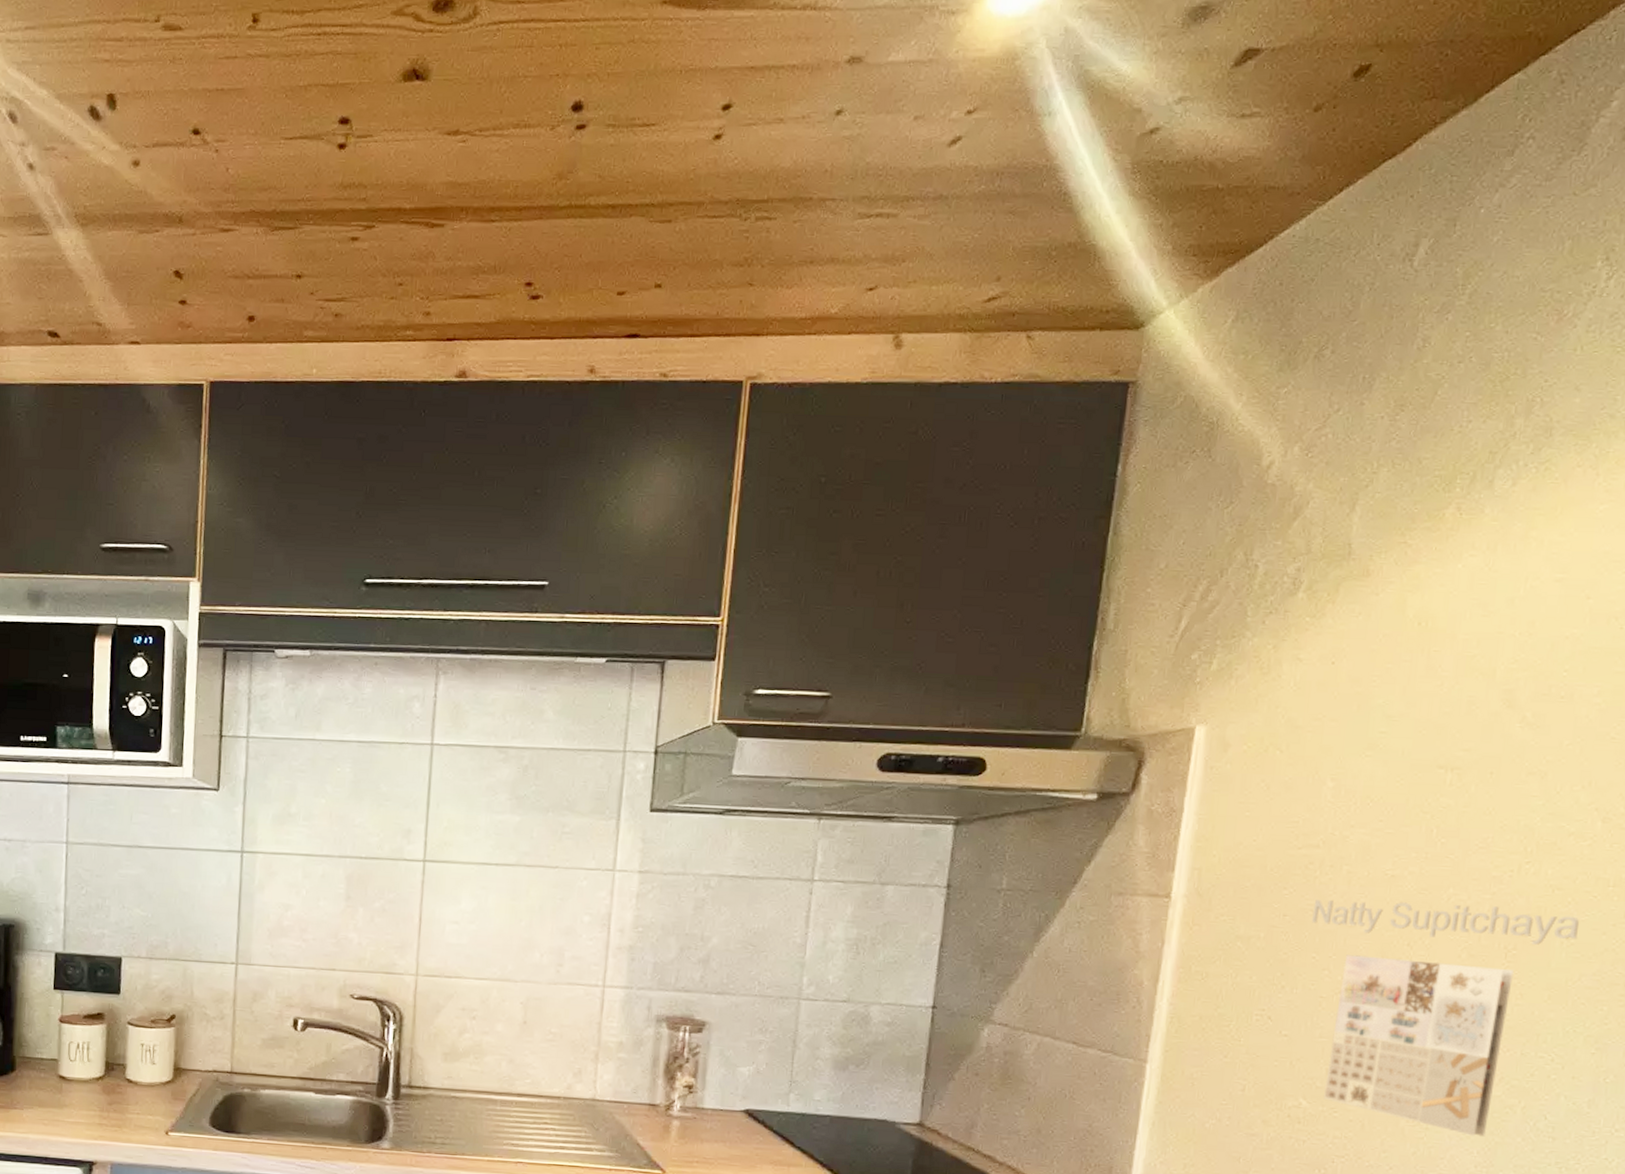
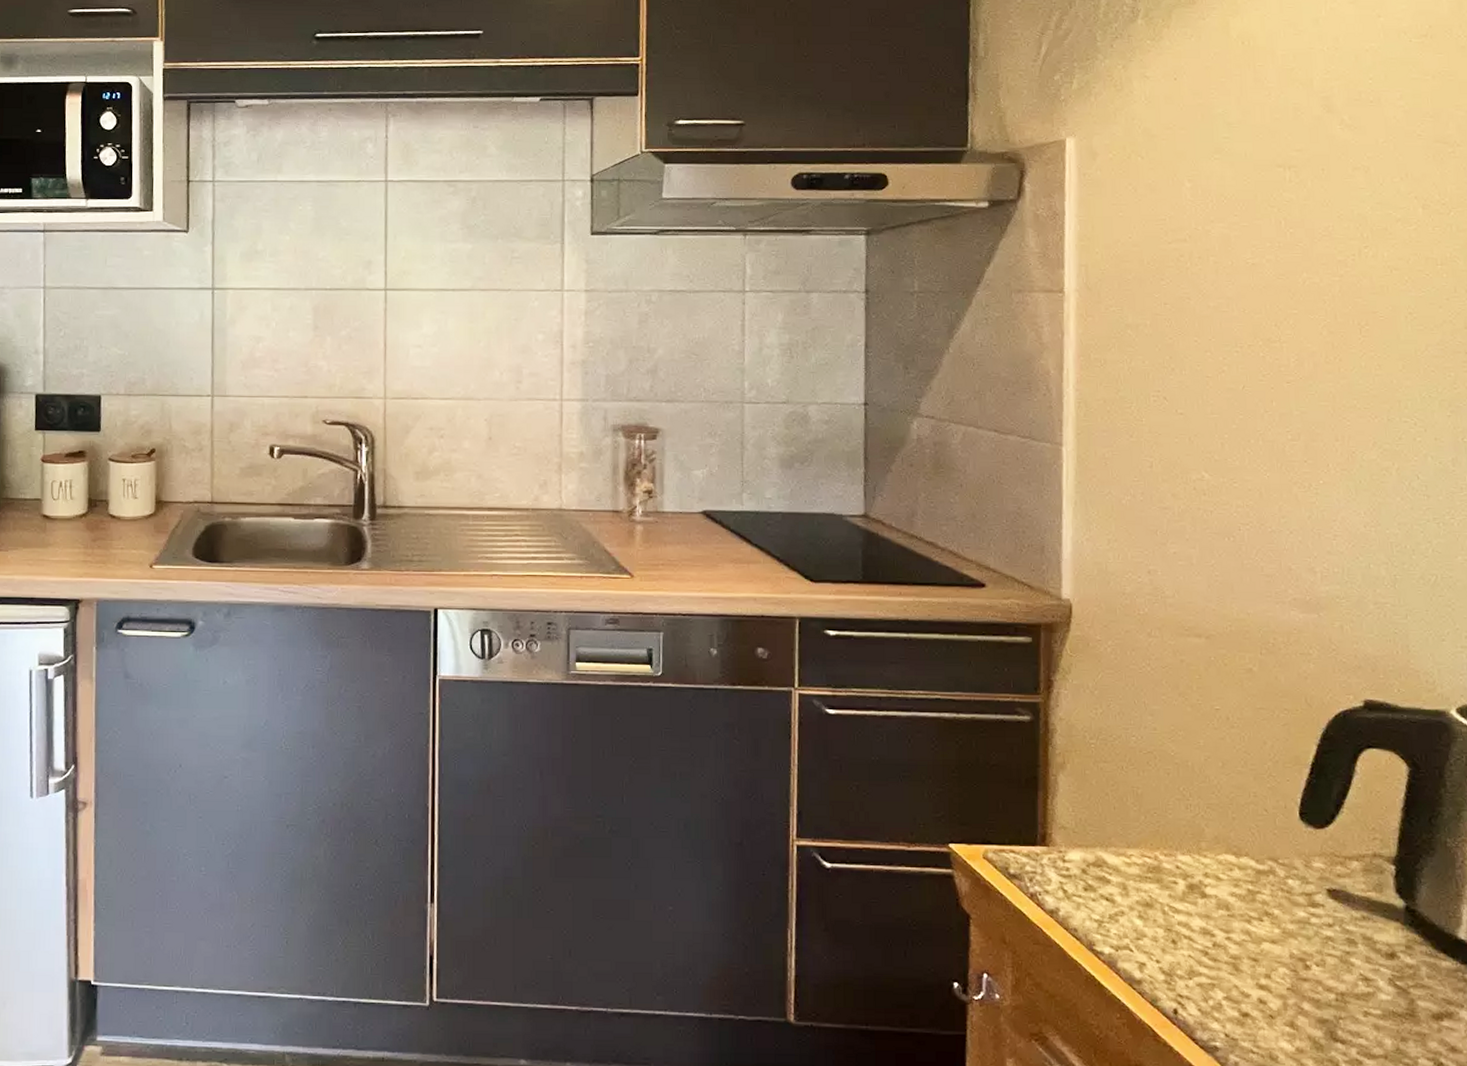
calendar: present [1312,899,1580,1137] -> none [1189,287,1419,498]

